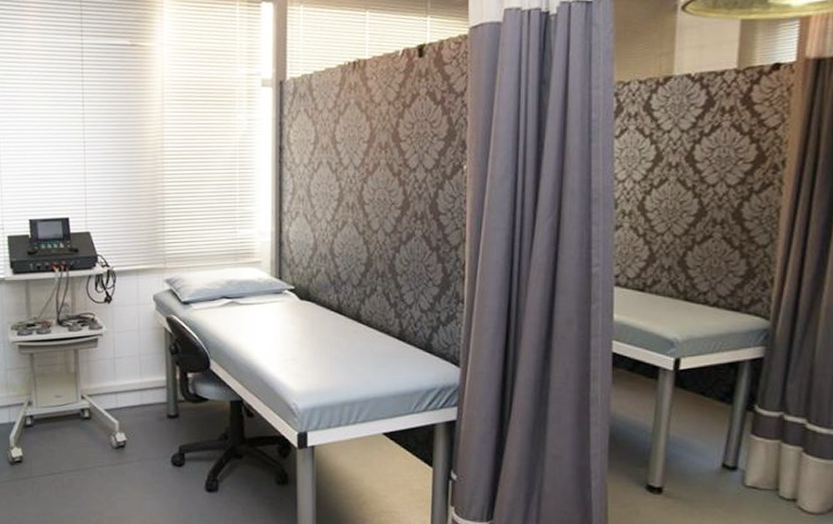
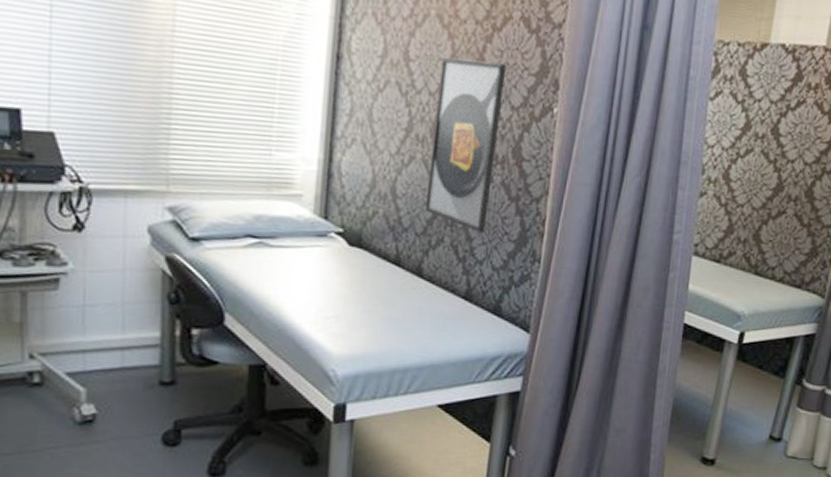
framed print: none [358,134,418,280] -> present [424,57,507,233]

